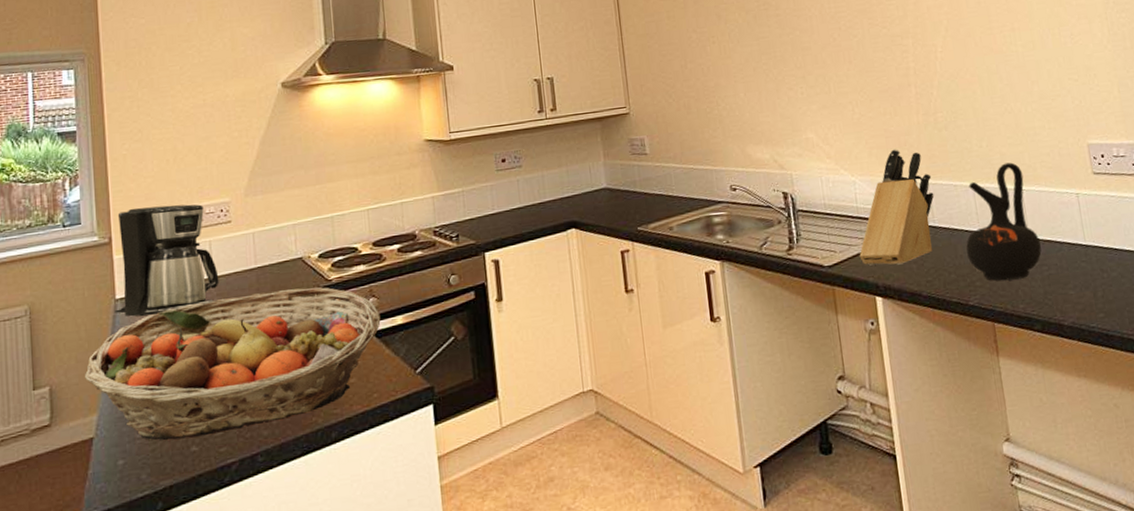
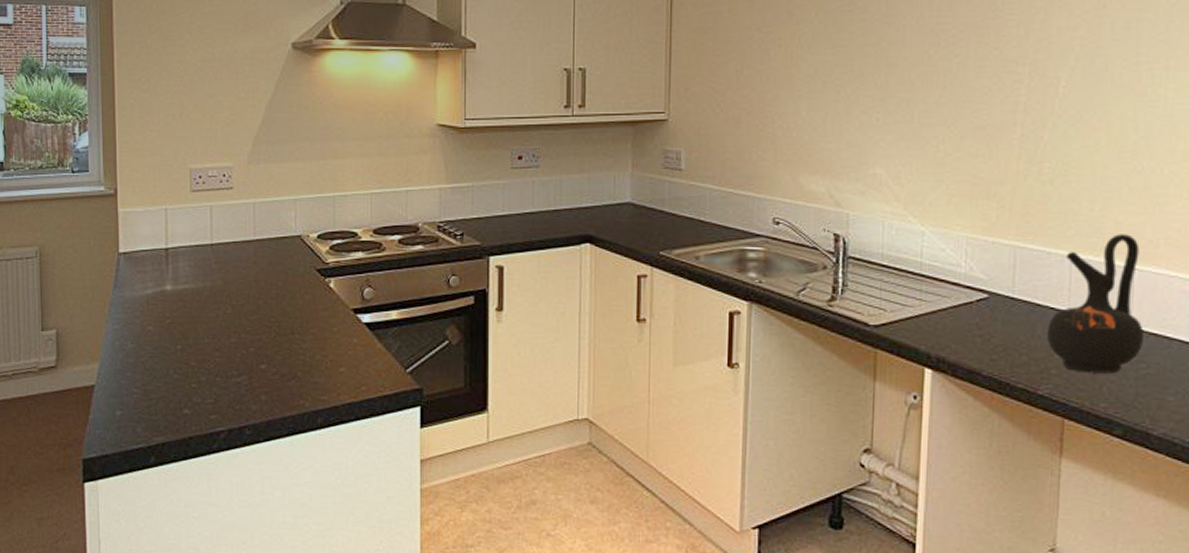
fruit basket: present [84,287,381,441] -> none [87,267,375,401]
coffee maker: present [115,204,219,317] -> none [118,161,218,274]
knife block: present [859,149,935,266] -> none [913,200,1021,336]

